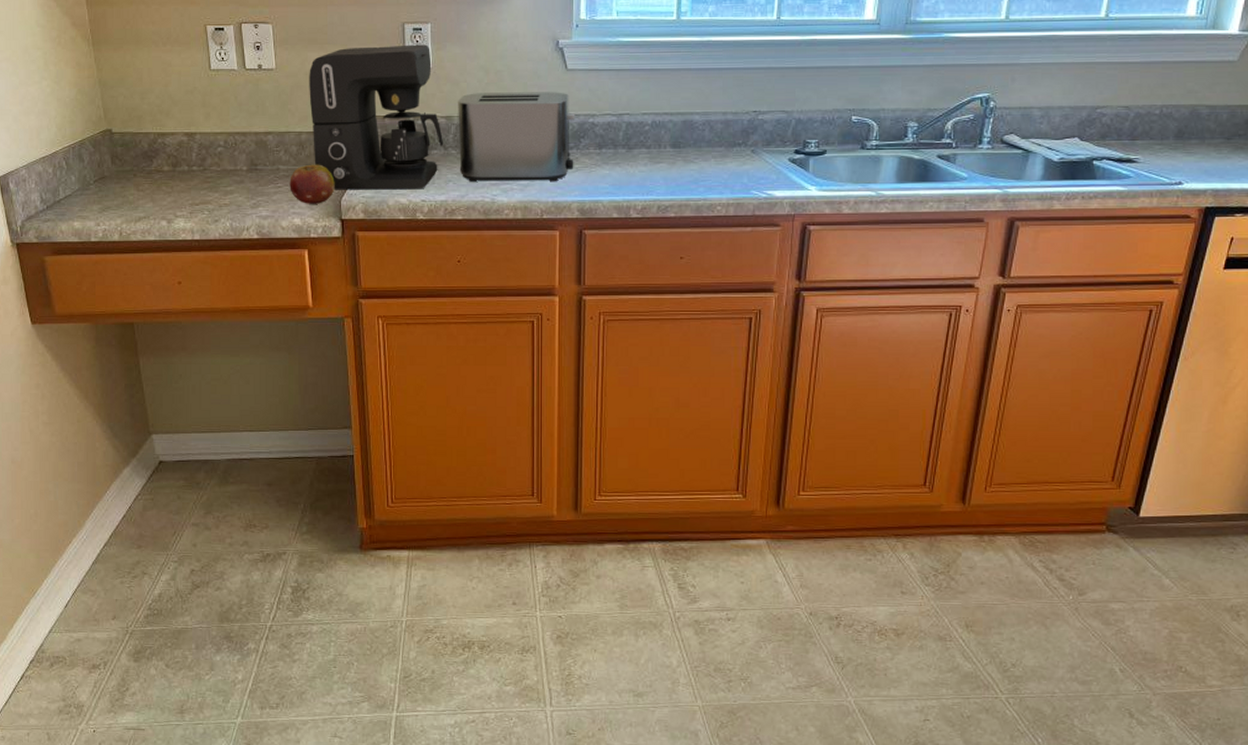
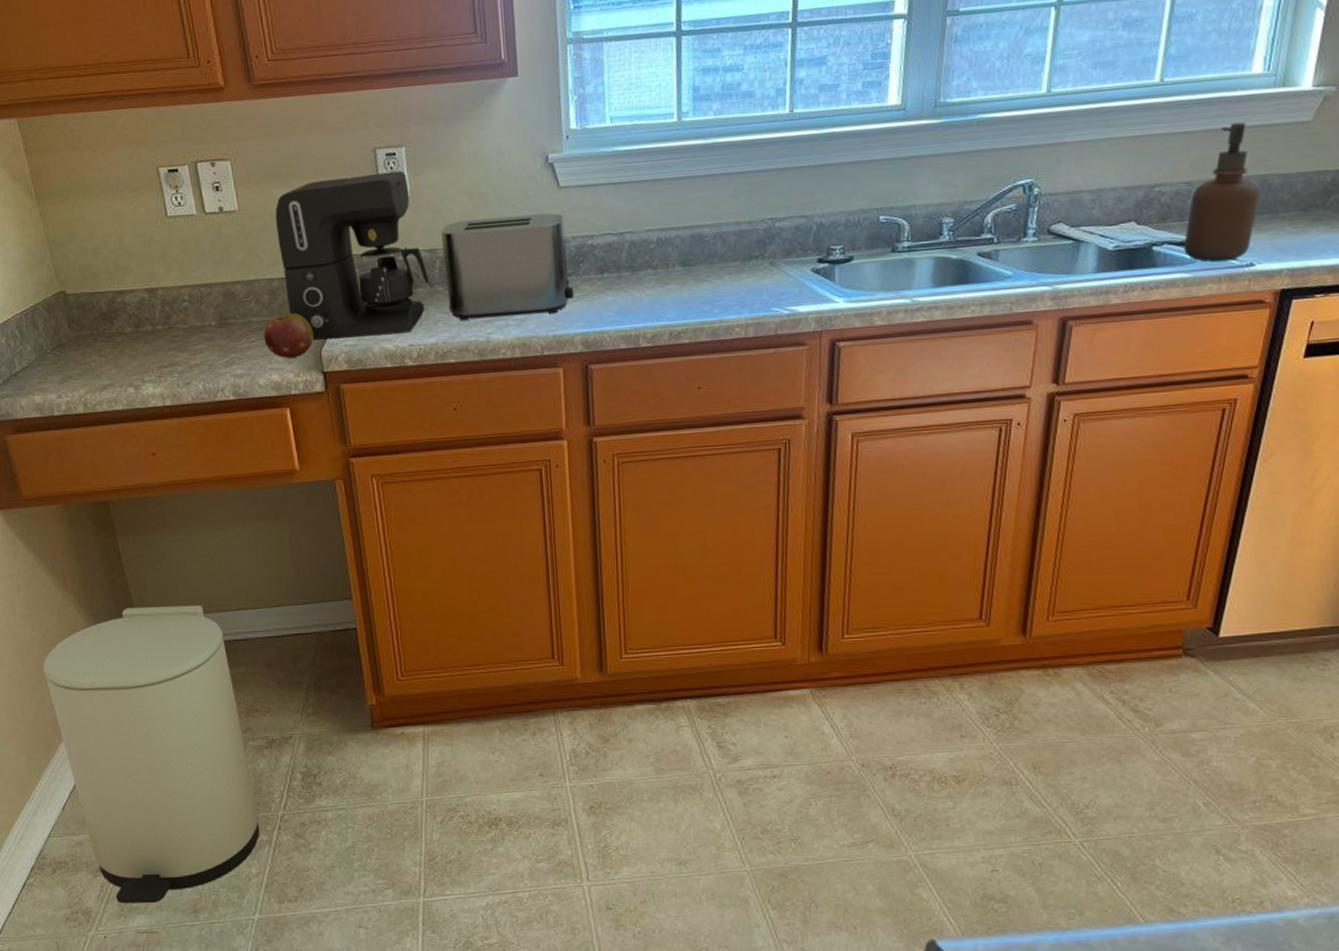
pedal bin: none [58,422,249,701] -> present [42,604,260,904]
soap dispenser: none [1121,58,1190,179] -> present [1184,122,1261,262]

